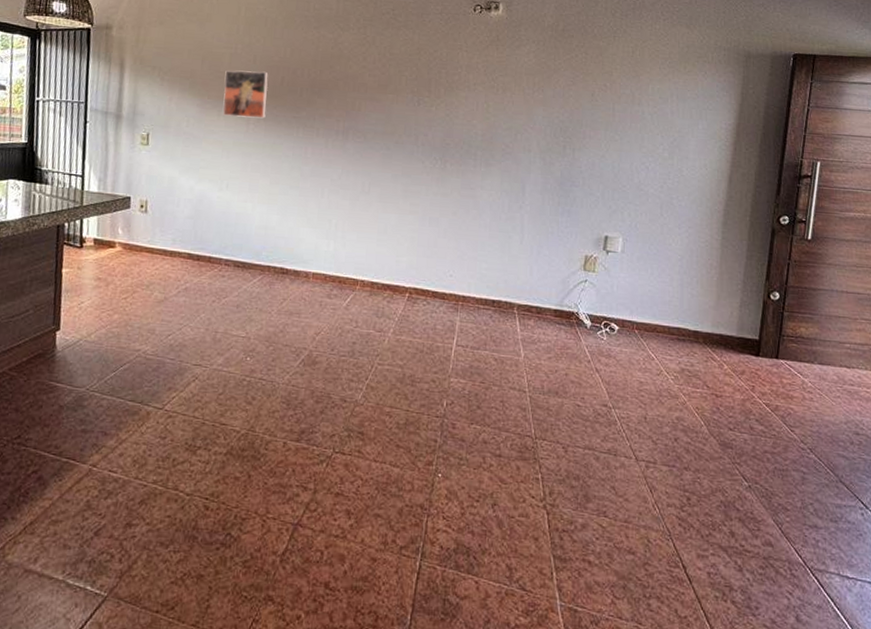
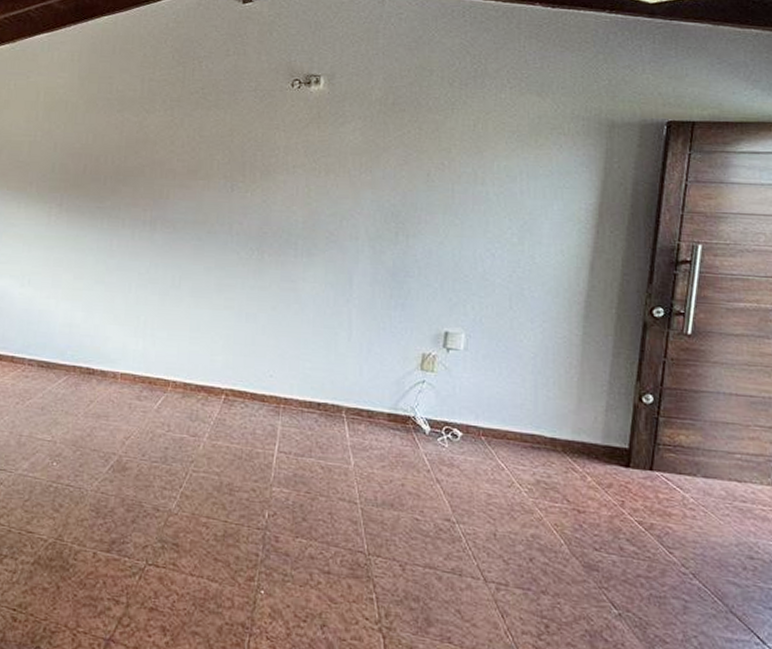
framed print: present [223,70,269,119] -> none [23,159,70,210]

